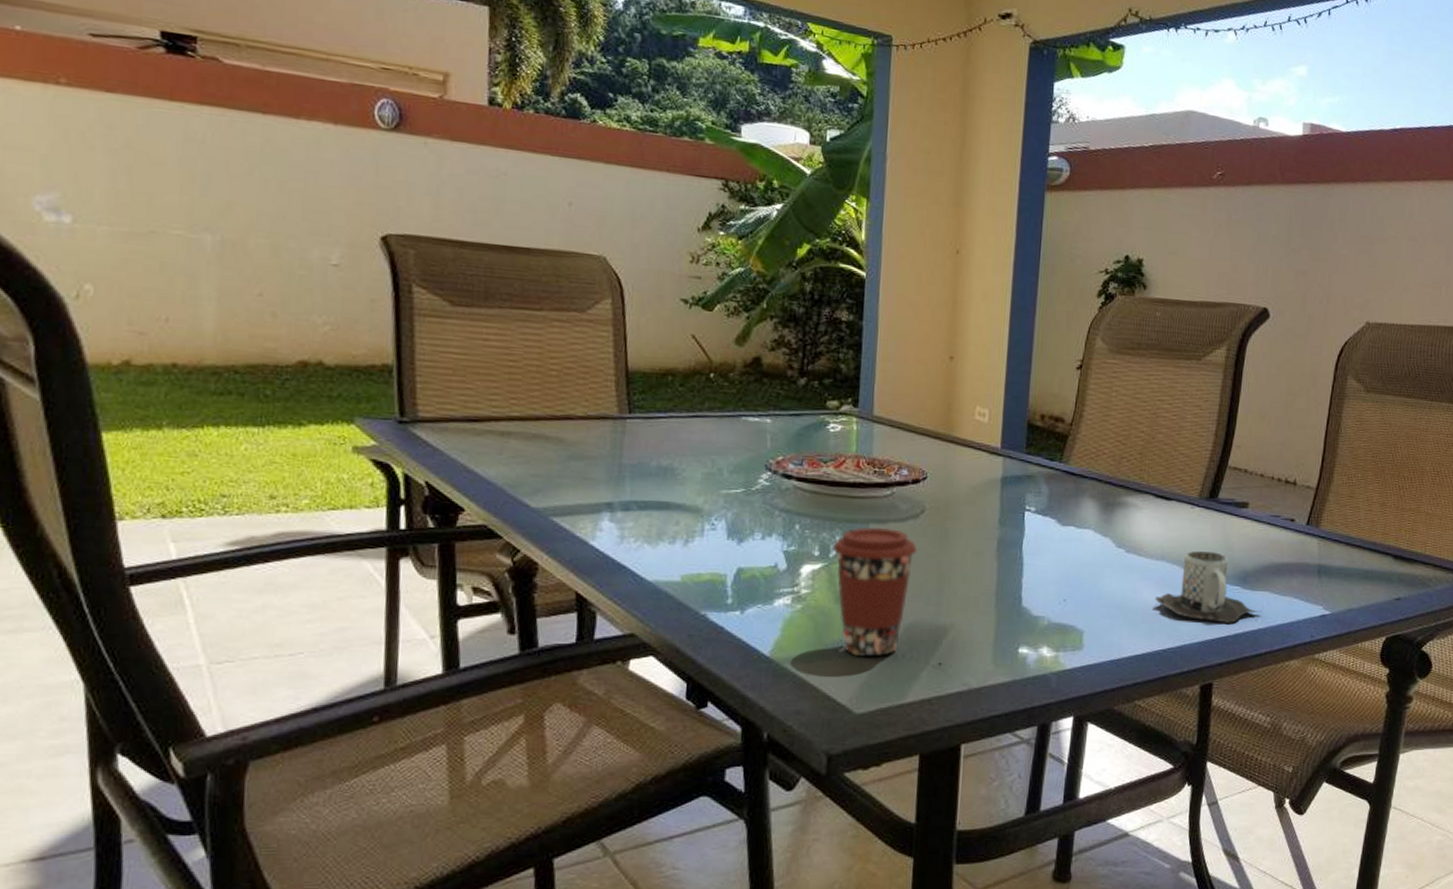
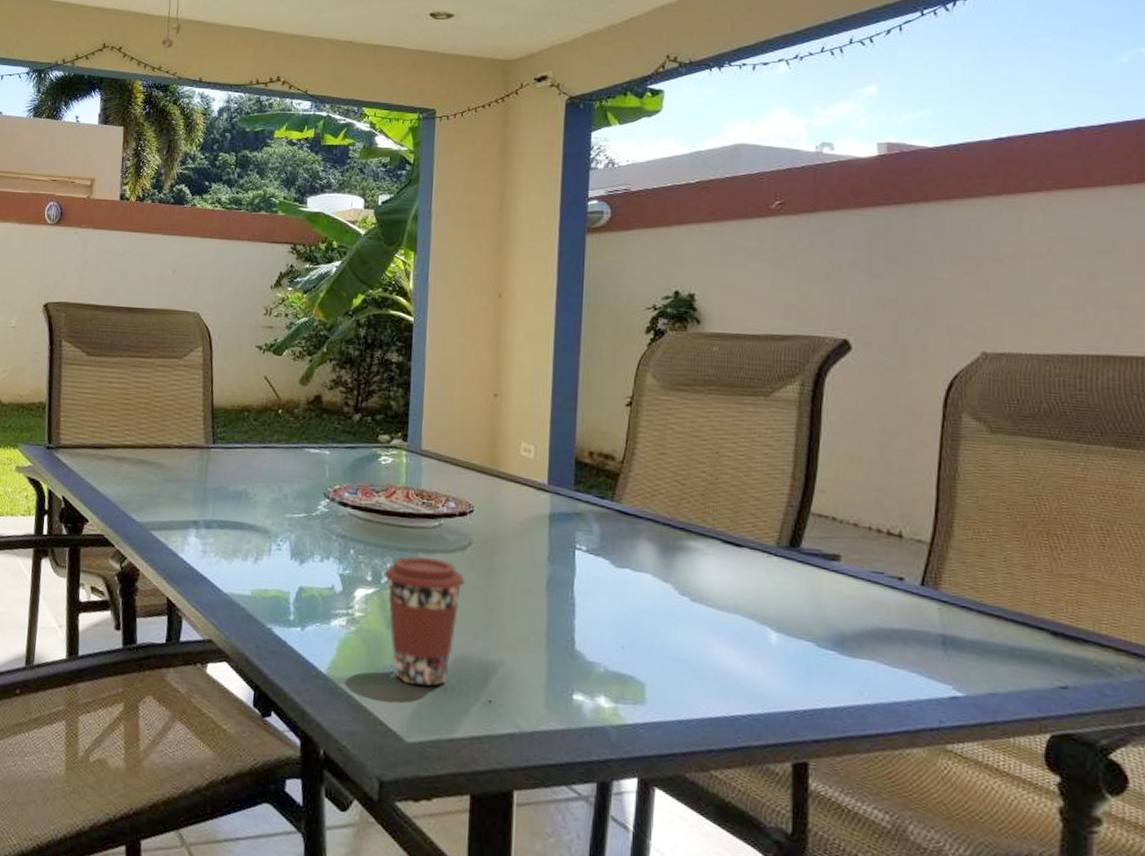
mug: present [1156,550,1261,623] -> none [730,605,867,694]

